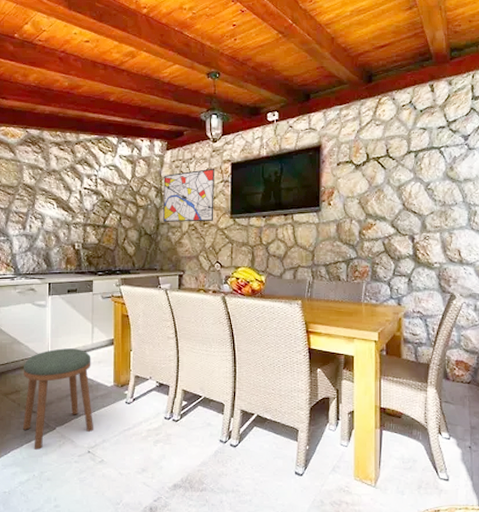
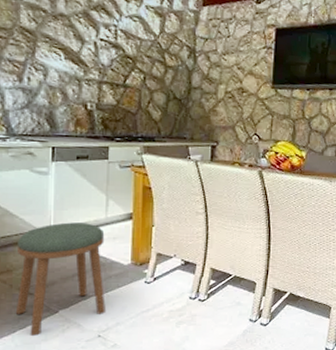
wall art: present [163,168,214,222] -> none [196,31,257,90]

